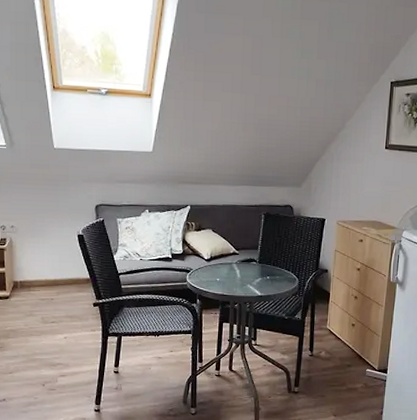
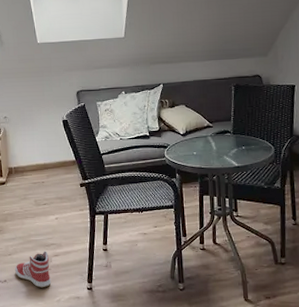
sneaker: none [16,370,55,408] -> present [15,251,51,288]

